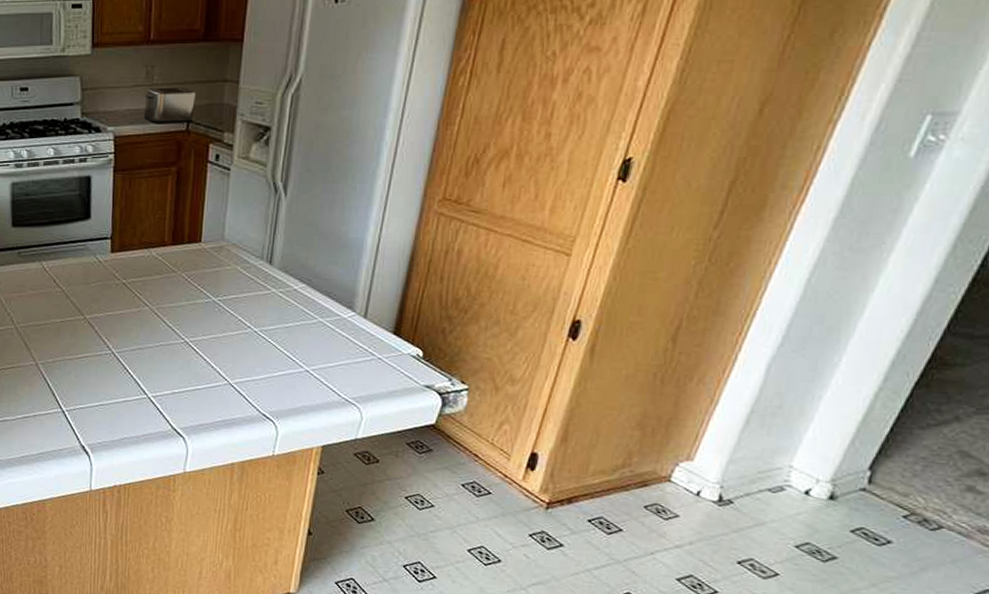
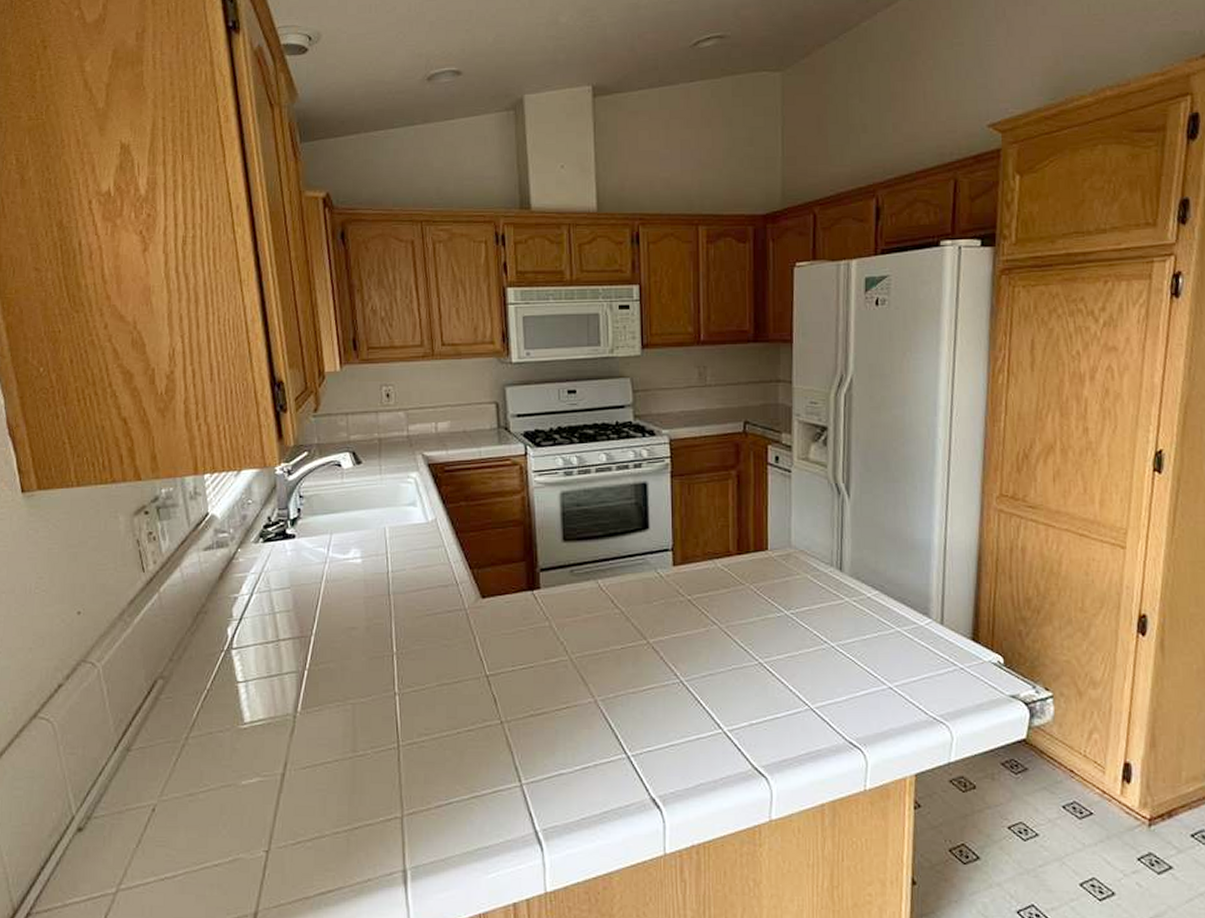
toaster: present [144,87,196,124] -> none [698,388,750,426]

